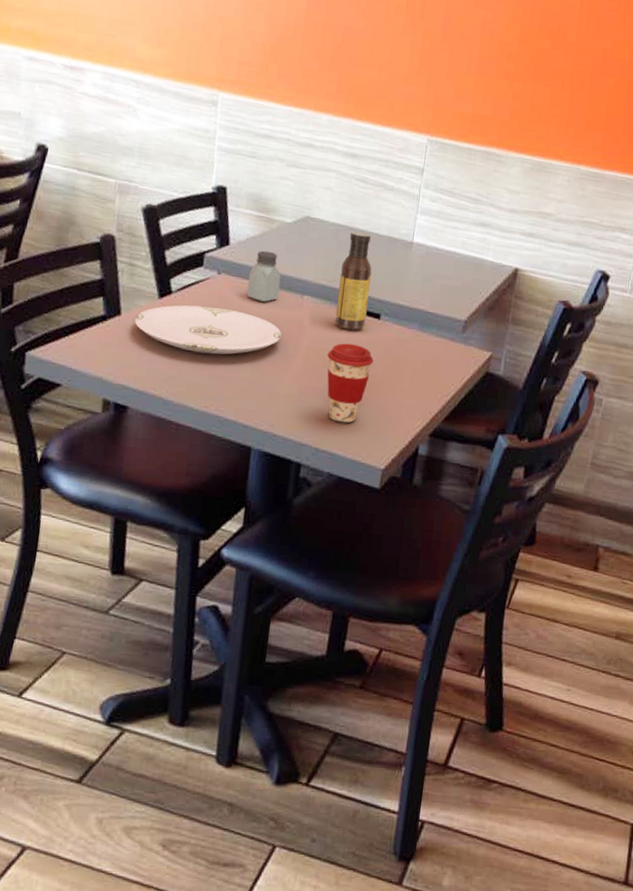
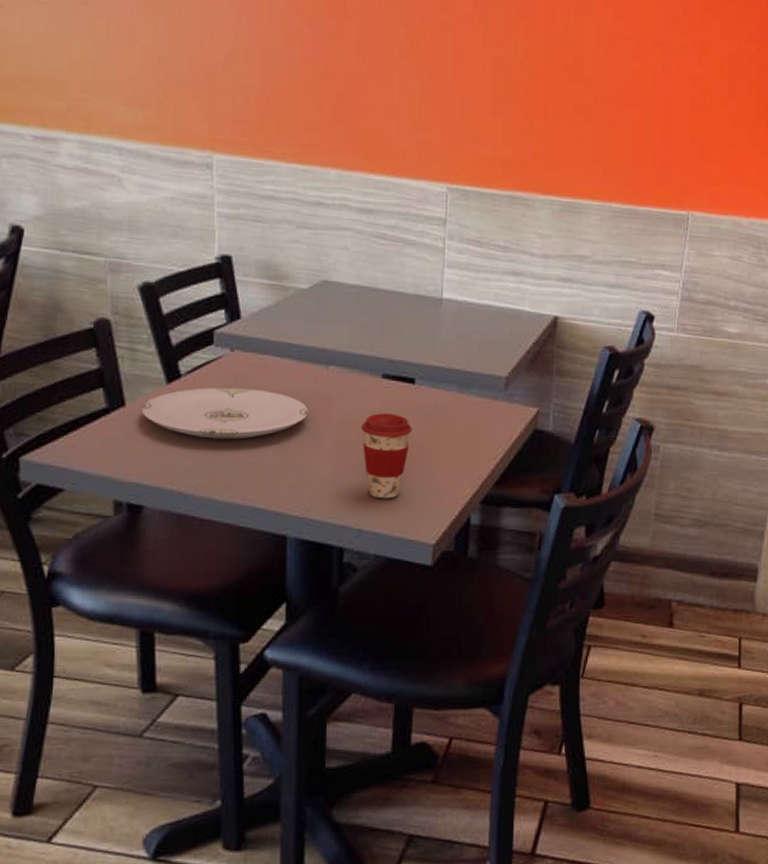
saltshaker: present [247,250,281,302] -> none [265,321,302,377]
sauce bottle: present [335,231,372,330] -> none [366,292,400,399]

